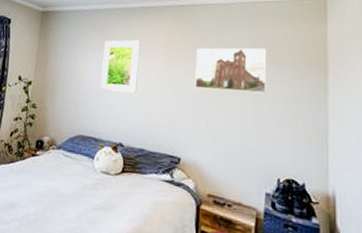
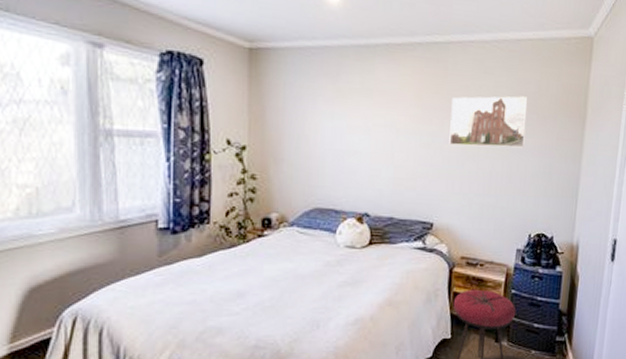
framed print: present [100,40,140,94] -> none [338,87,385,155]

